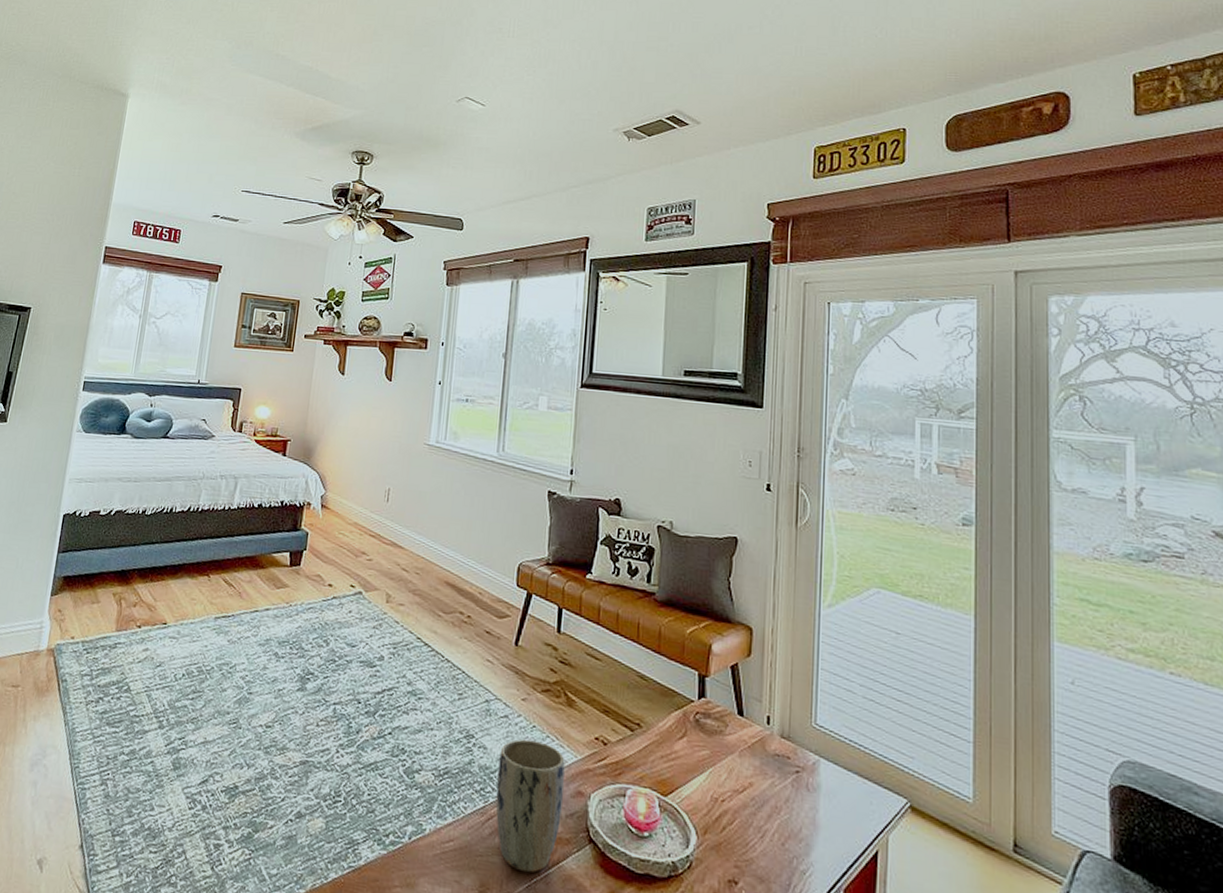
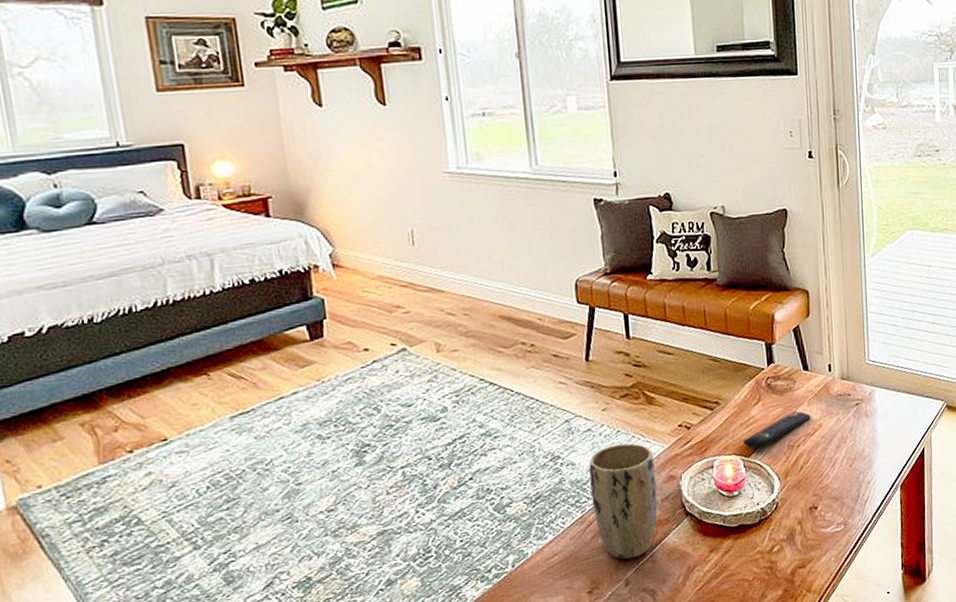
remote control: none [662,758,741,790] -> present [743,410,811,449]

